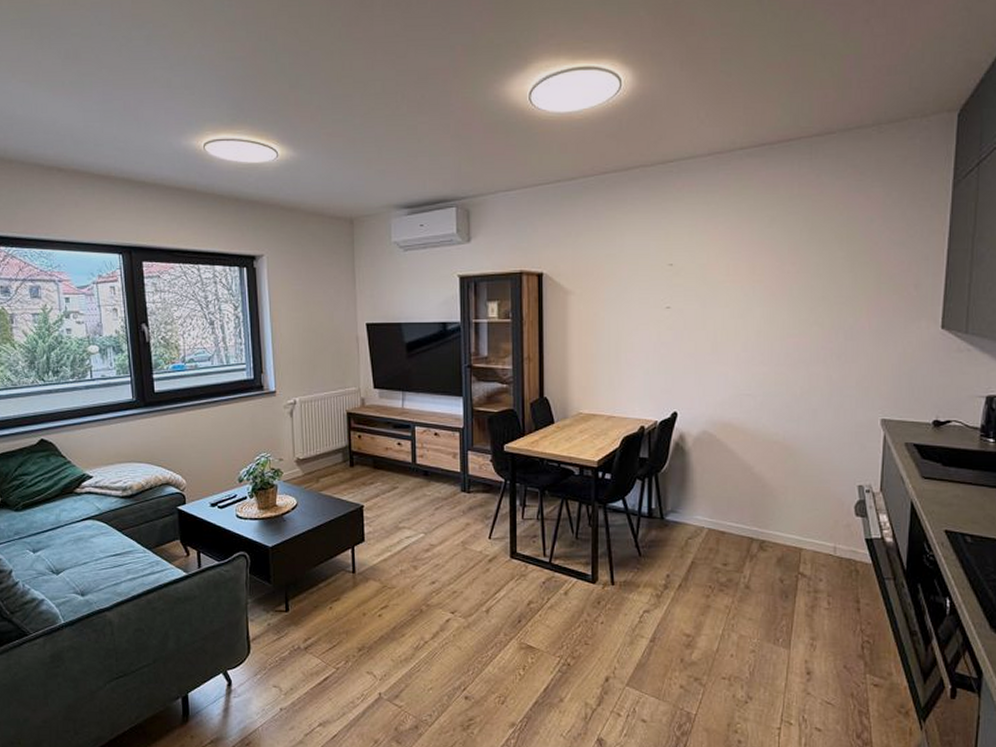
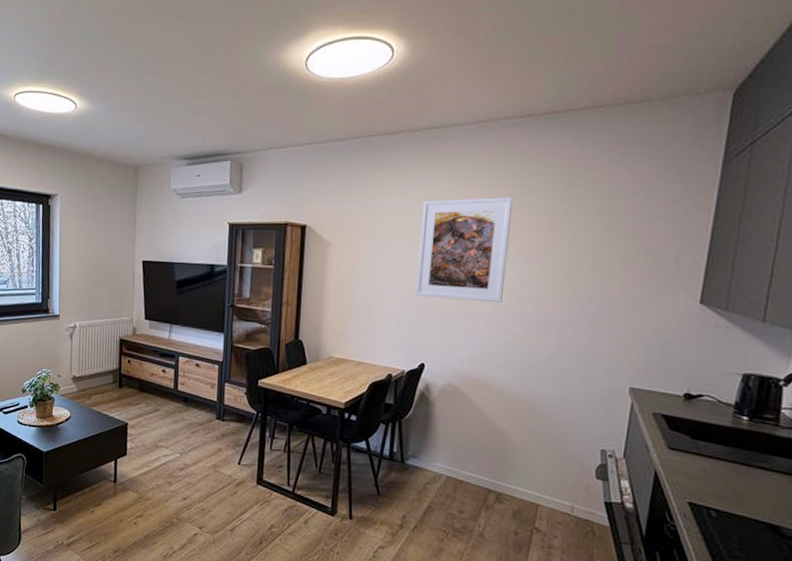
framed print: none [662,230,755,342] -> present [415,196,514,302]

